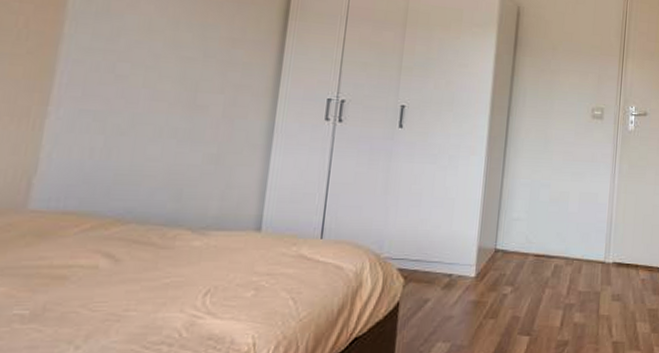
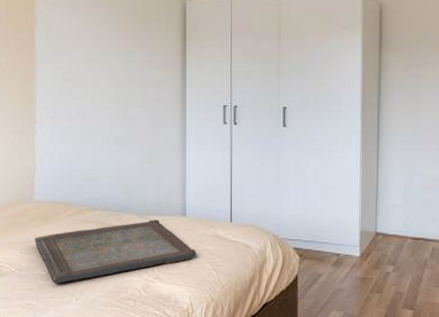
serving tray: none [17,236,270,327] -> present [34,220,196,284]

